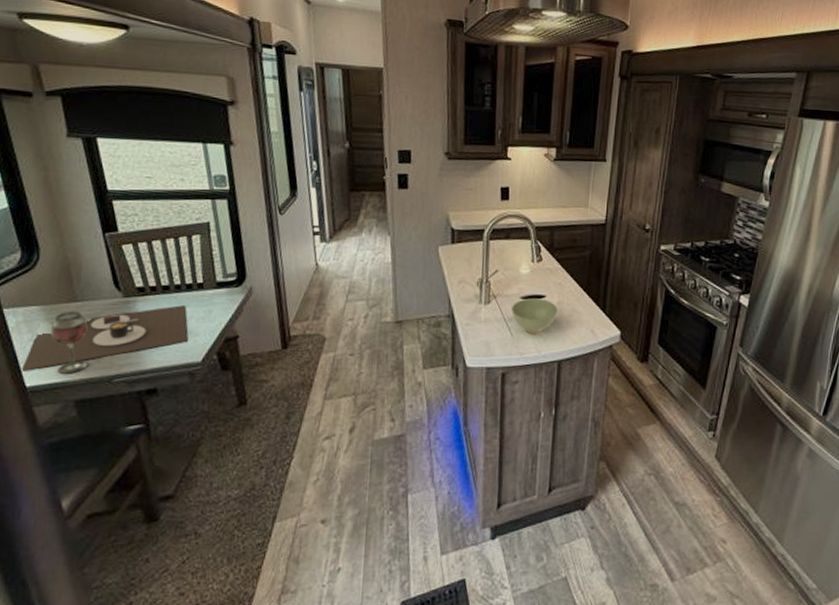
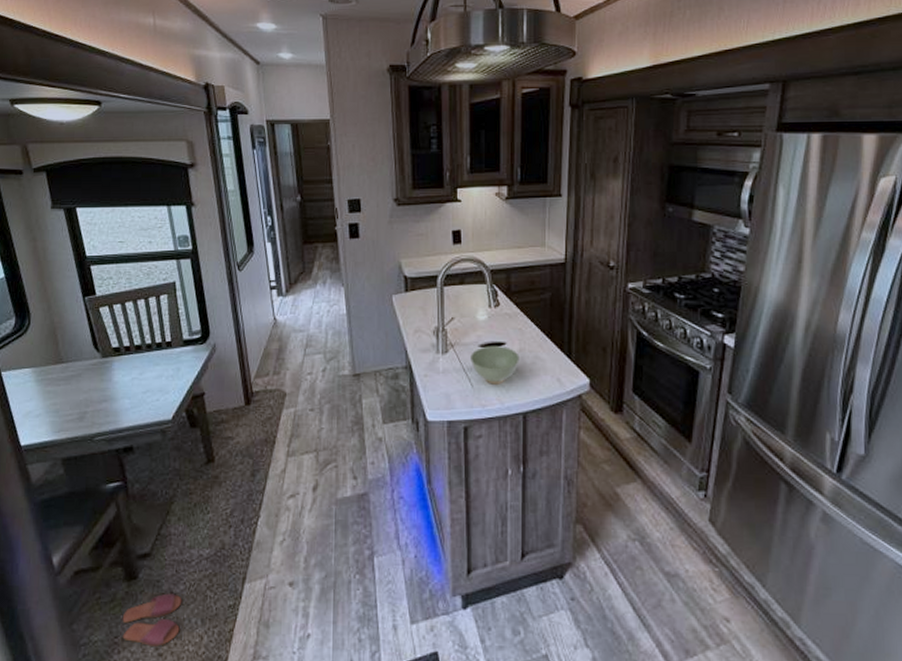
place setting: present [21,305,188,372] -> none [17,364,159,432]
wineglass: present [51,311,88,374] -> none [41,372,72,433]
slippers: none [140,534,208,586] -> present [122,593,182,647]

